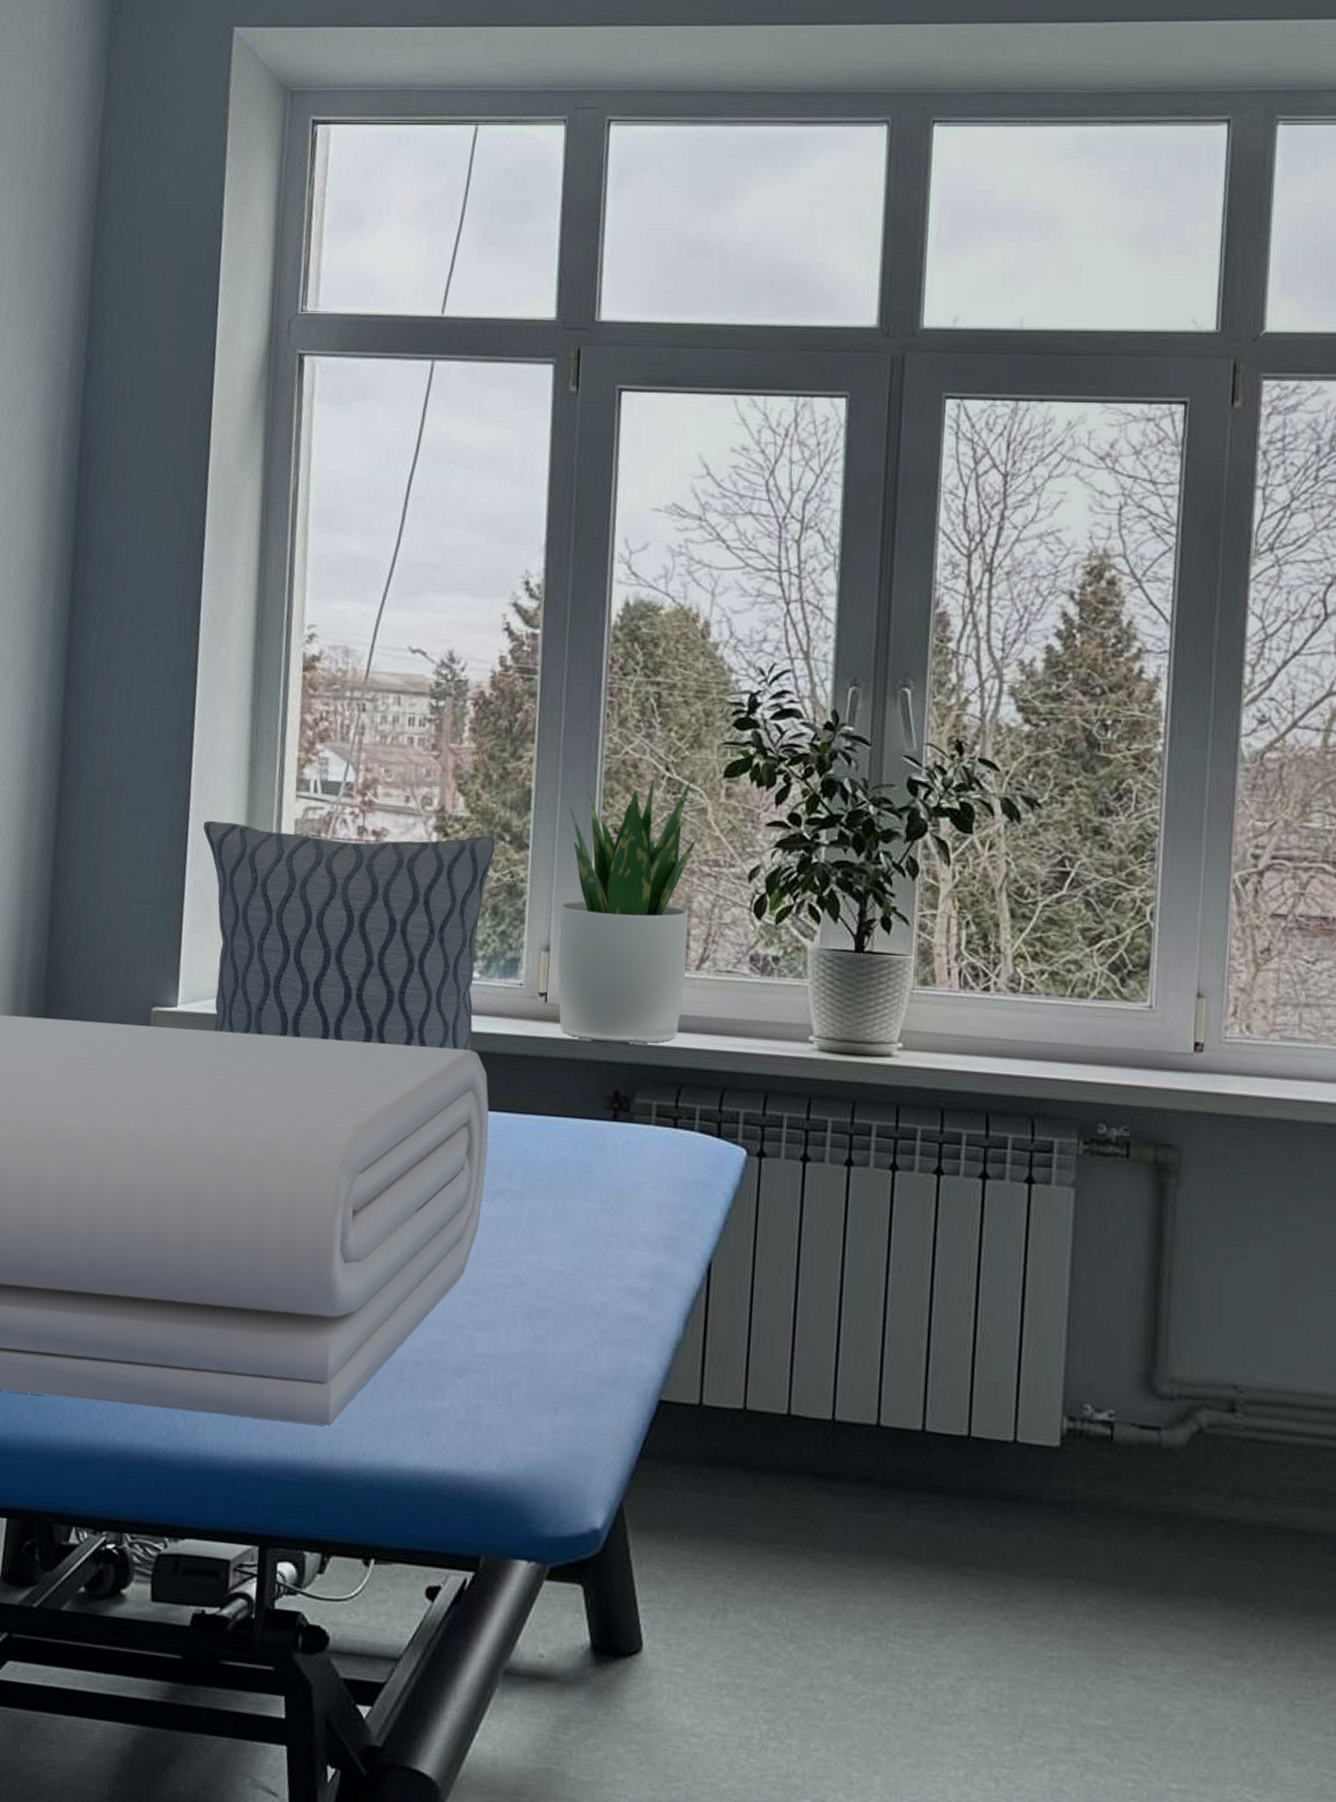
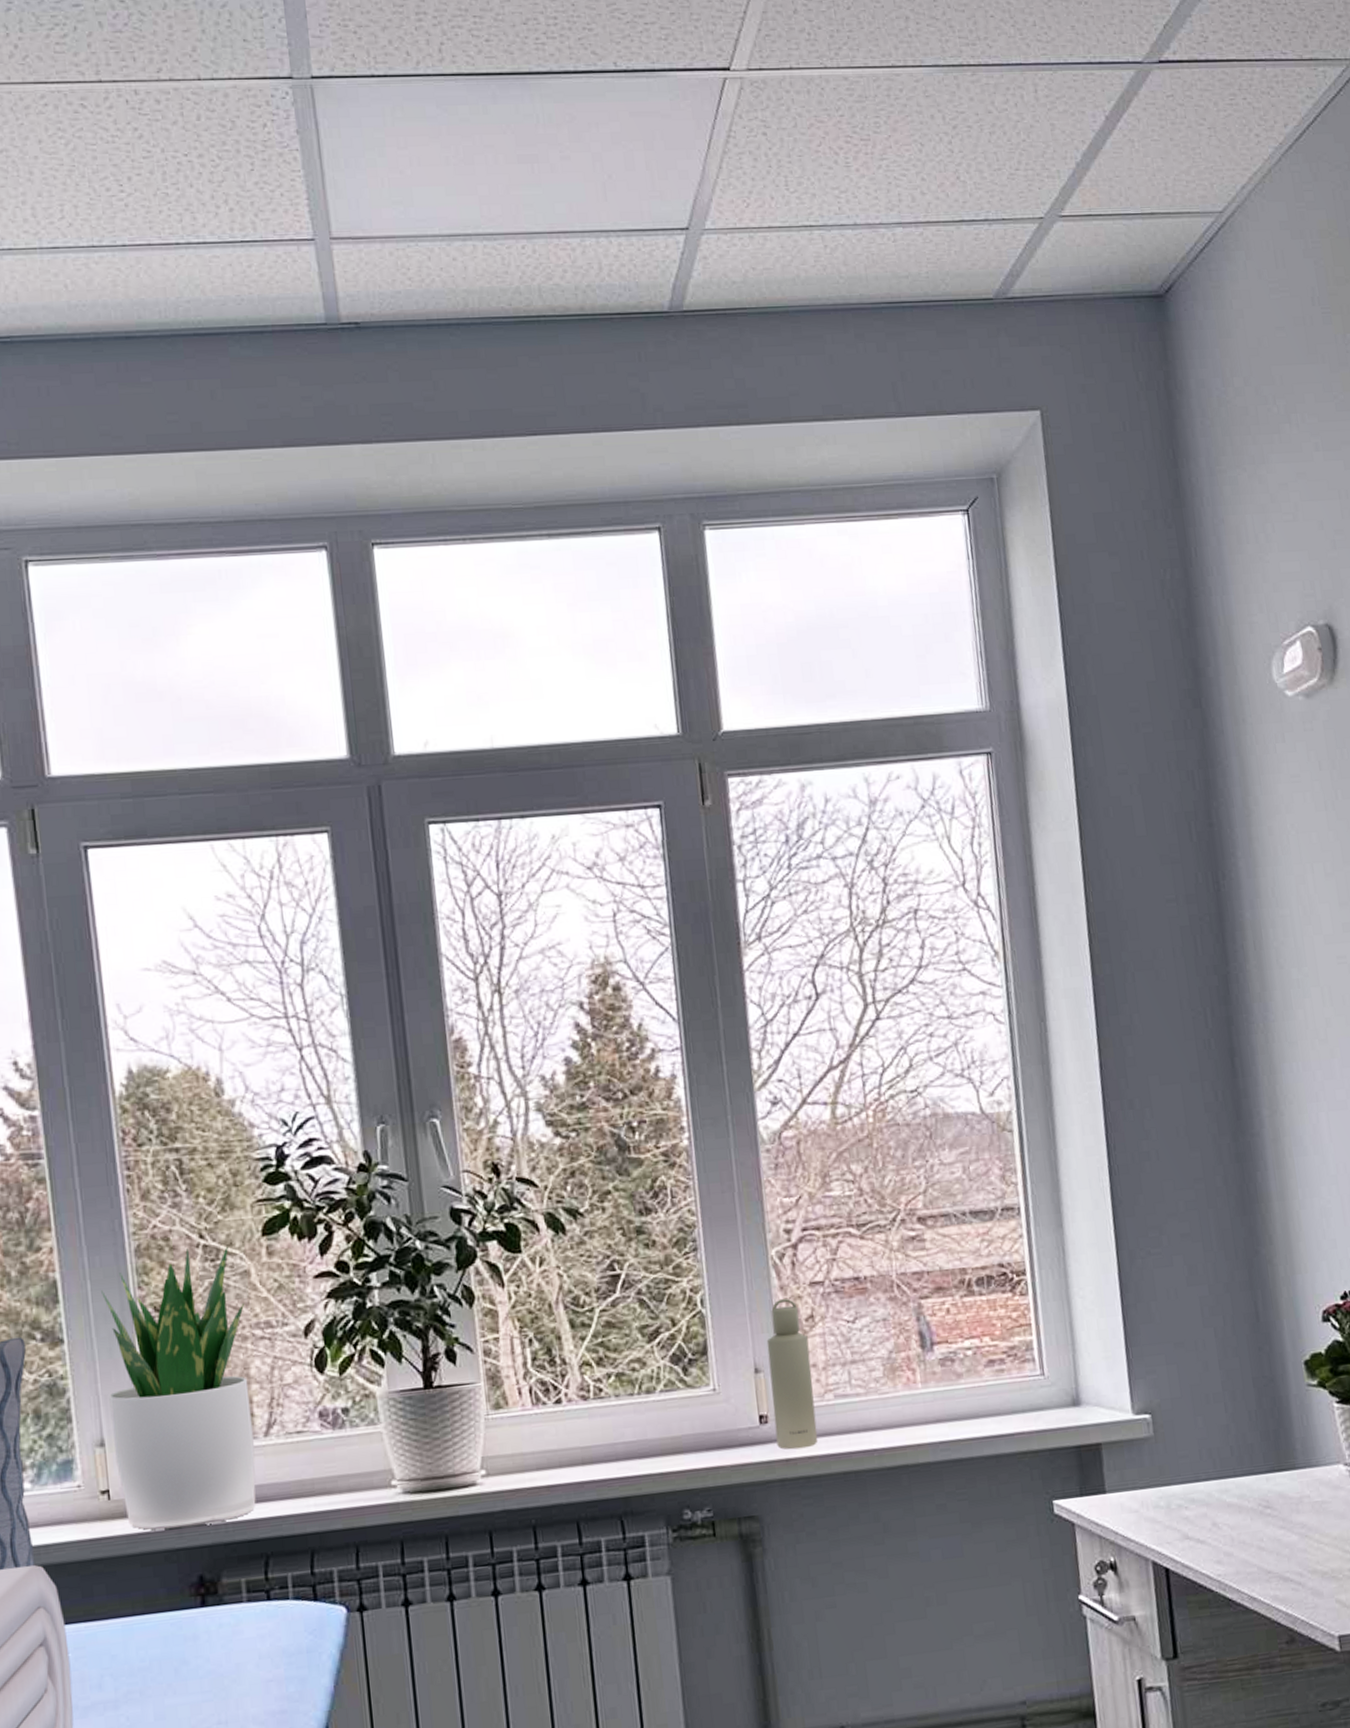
bottle: none [1209,925,1260,1086] -> present [766,1298,818,1450]

